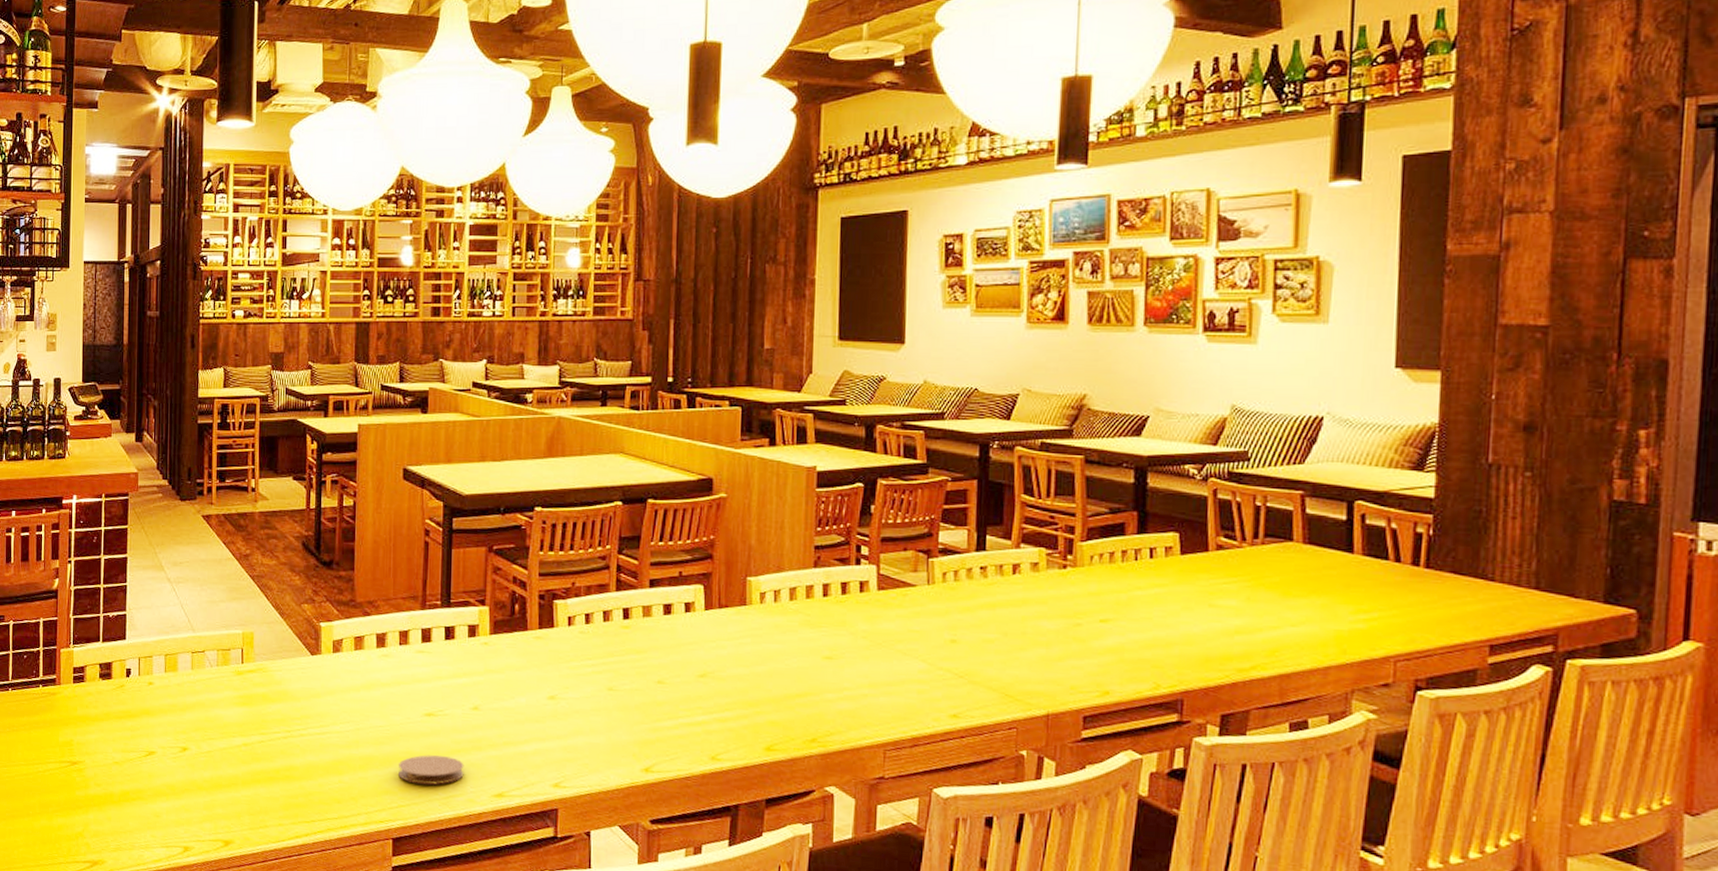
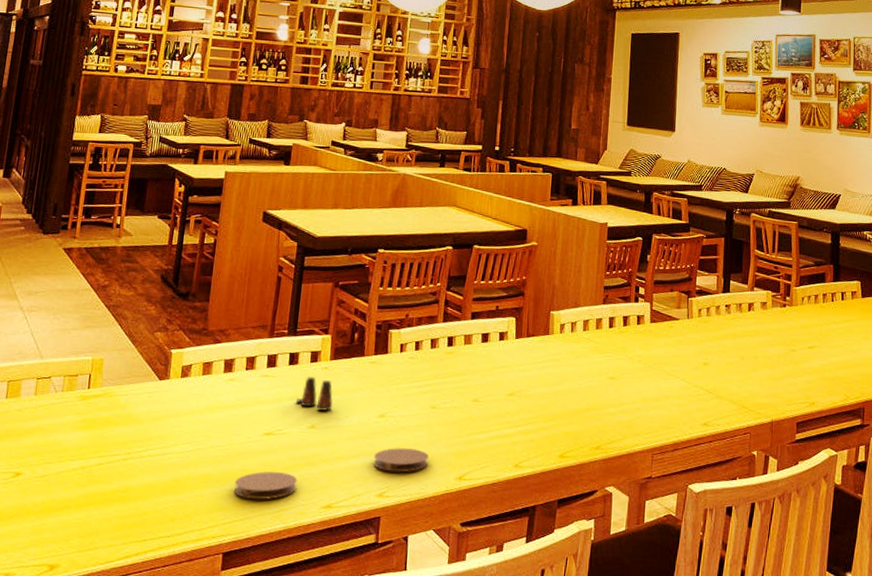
salt shaker: none [455,653,497,692] -> present [295,377,333,412]
coaster: none [545,733,608,761] -> present [373,448,429,473]

